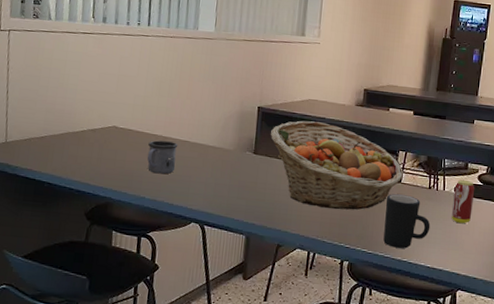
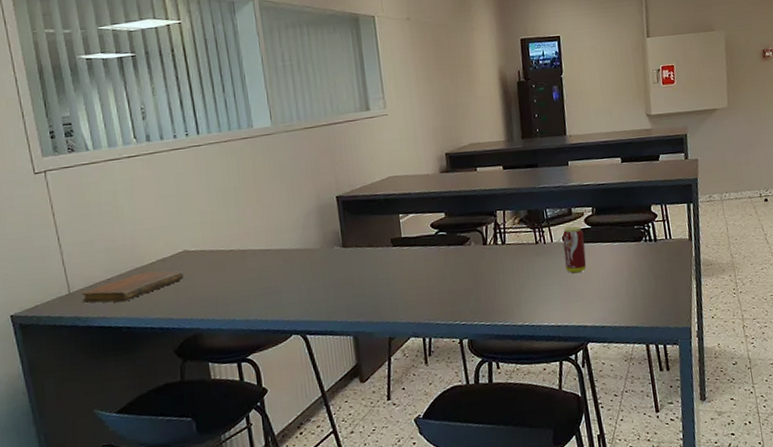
notebook: none [15,137,108,160] -> present [81,270,184,303]
mug: present [147,140,178,174] -> none [226,253,262,292]
fruit basket: present [271,120,403,210] -> none [356,198,506,289]
mug: present [383,194,431,249] -> none [494,255,546,314]

